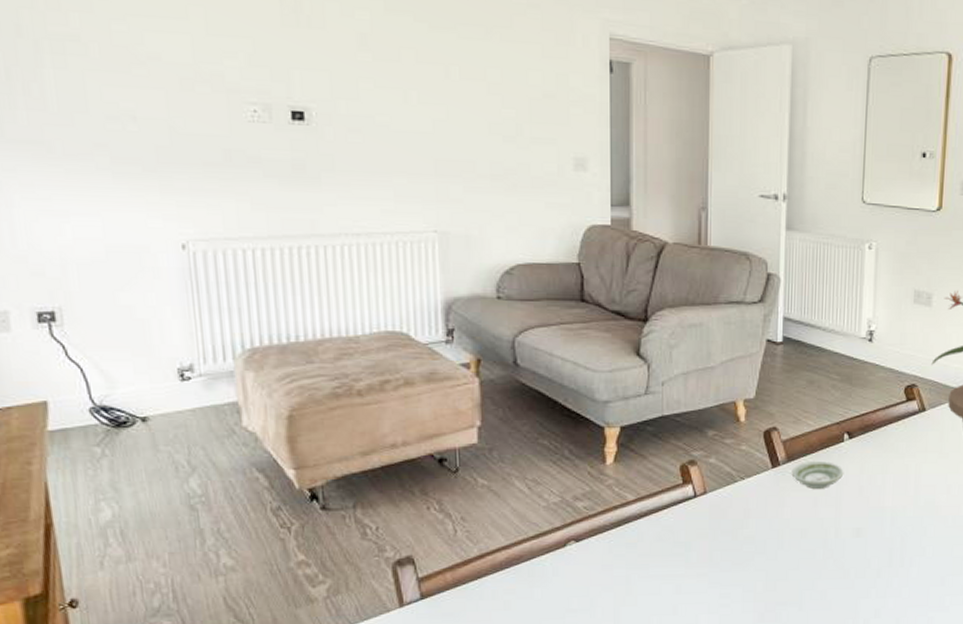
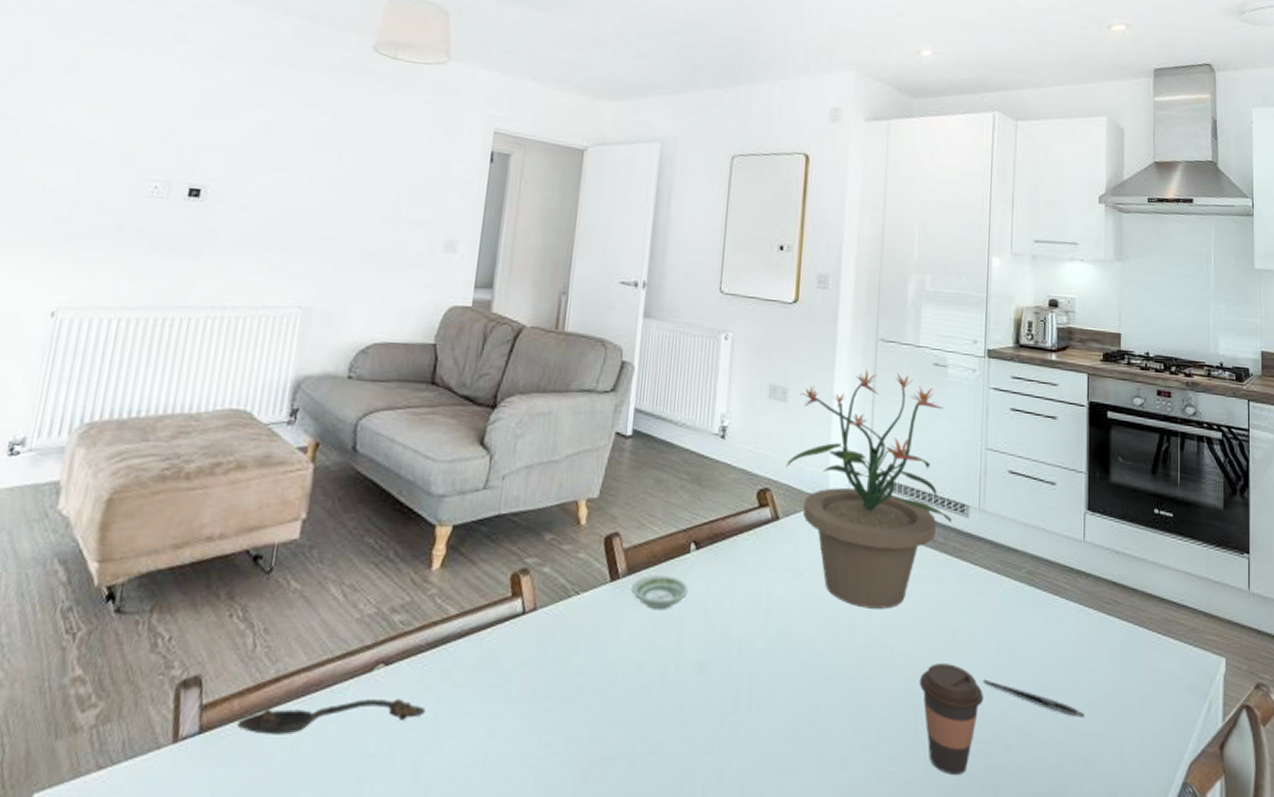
spoon: none [453,566,618,598] -> present [236,698,426,735]

